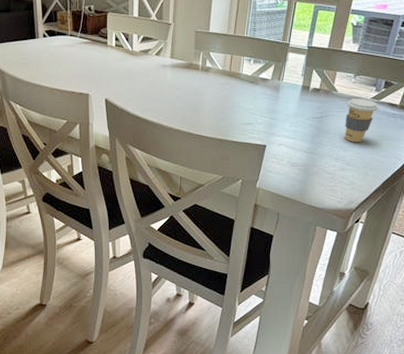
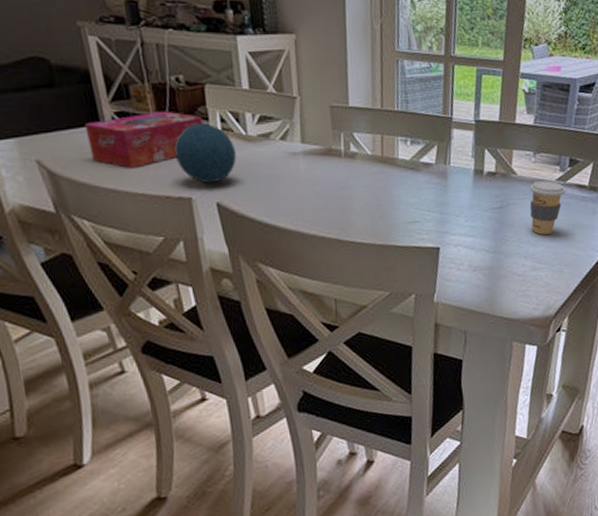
tissue box: none [25,31,103,70] -> present [84,111,203,168]
decorative orb: none [81,40,123,84] -> present [174,123,236,183]

